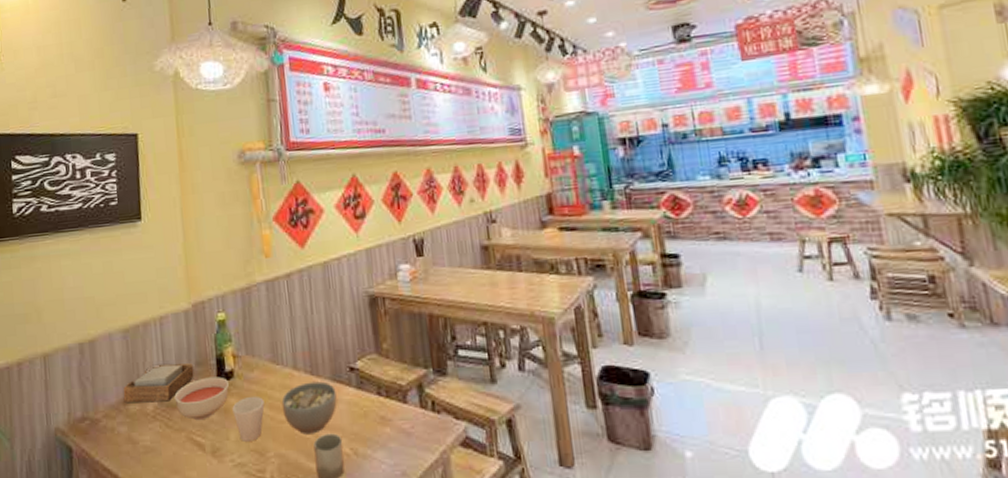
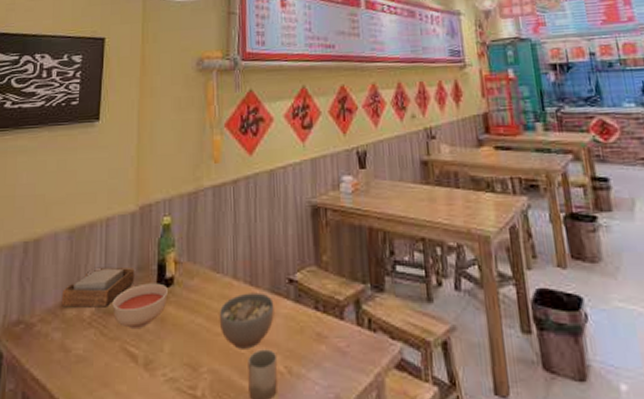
cup: present [232,395,265,442] -> none [169,305,202,354]

